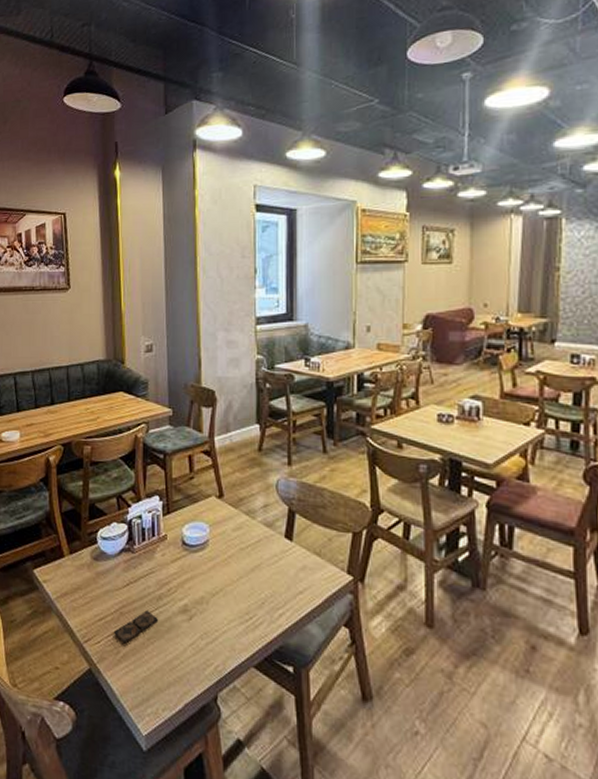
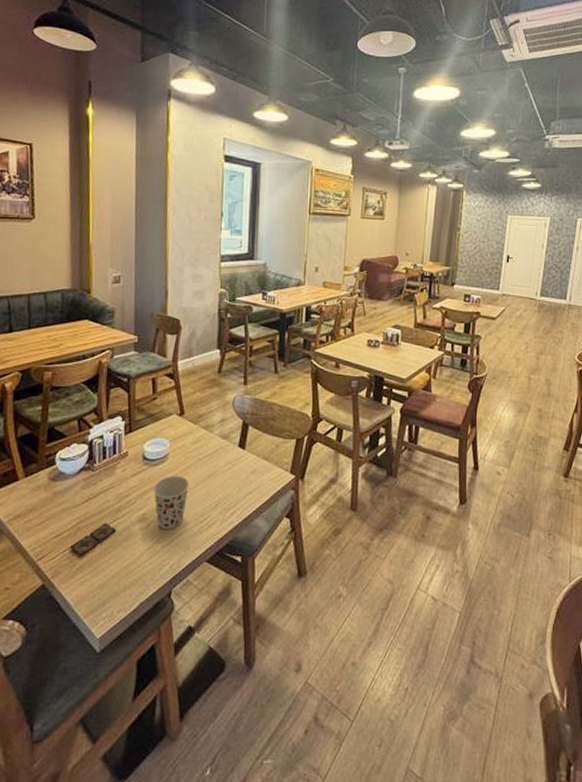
cup: none [193,564,232,625] -> present [152,475,190,529]

